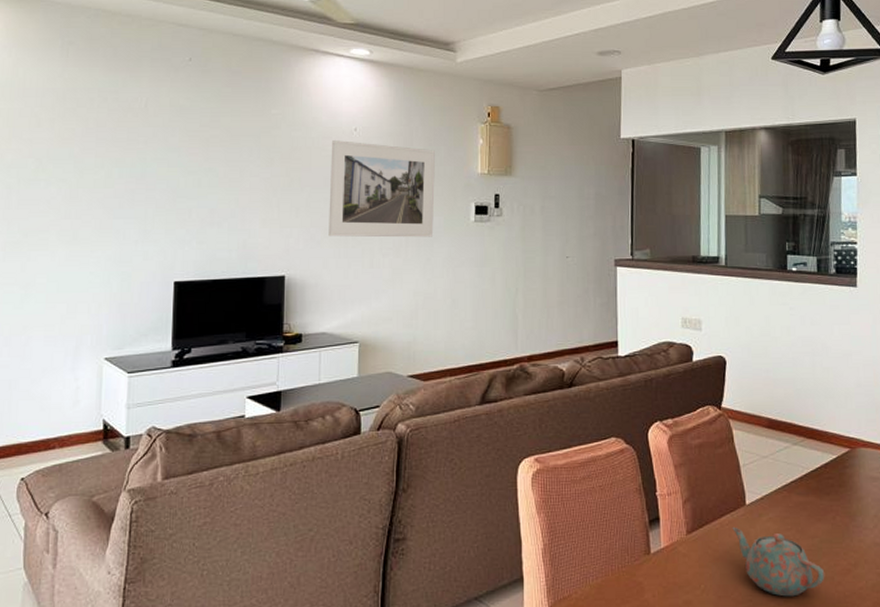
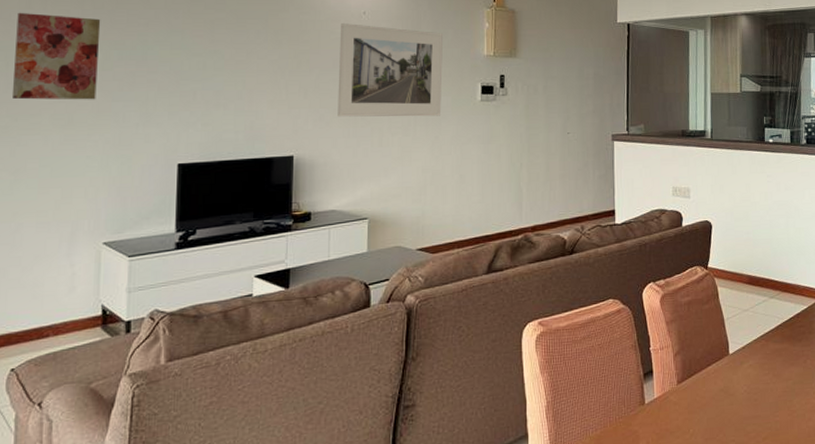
wall art: none [22,130,103,217] -> present [11,12,101,100]
teapot: present [732,528,825,597] -> none [717,375,798,435]

